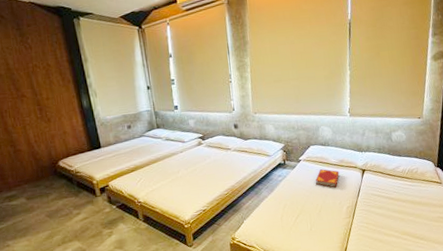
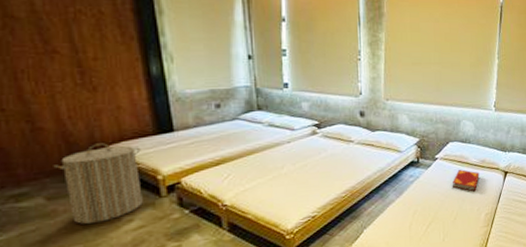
laundry hamper: none [28,158,85,216] -> present [53,143,143,224]

